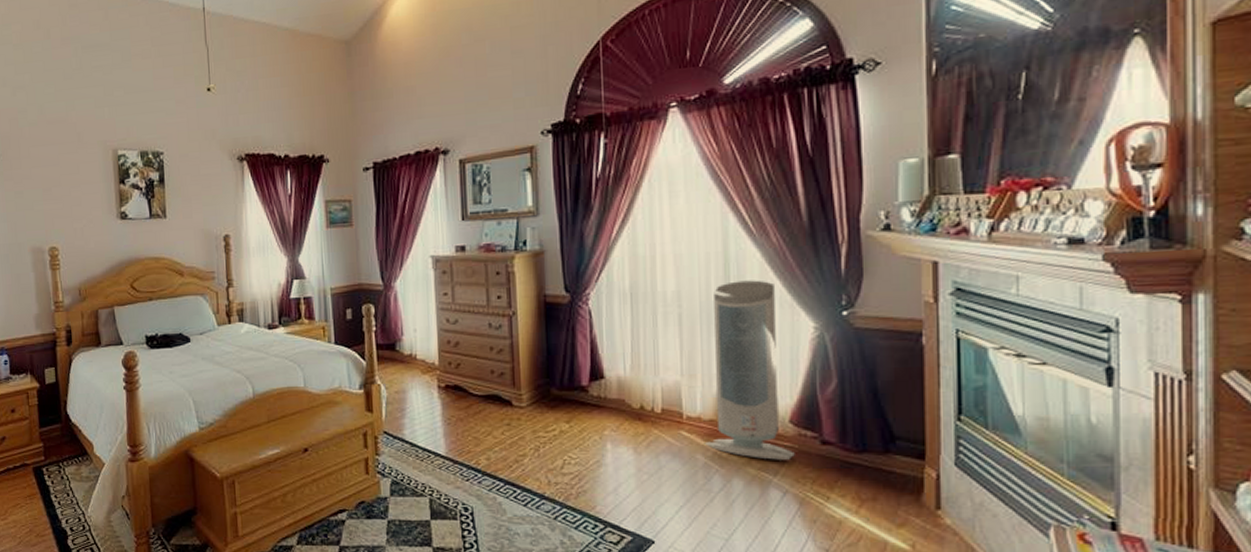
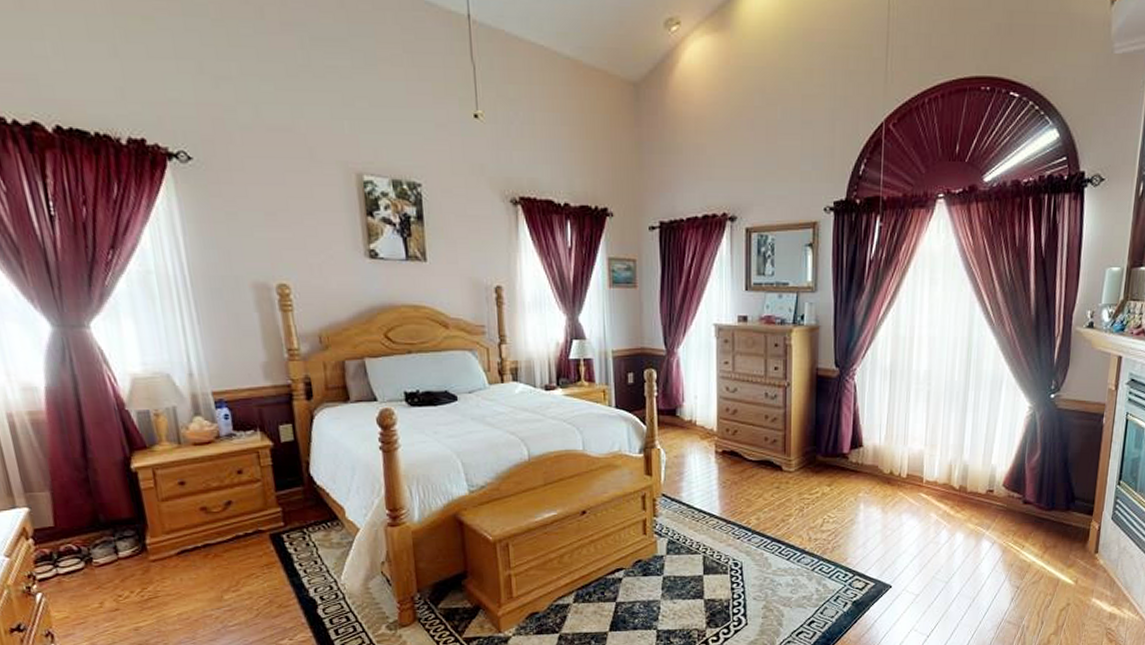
air purifier: present [704,280,795,460] -> none [937,364,1004,517]

